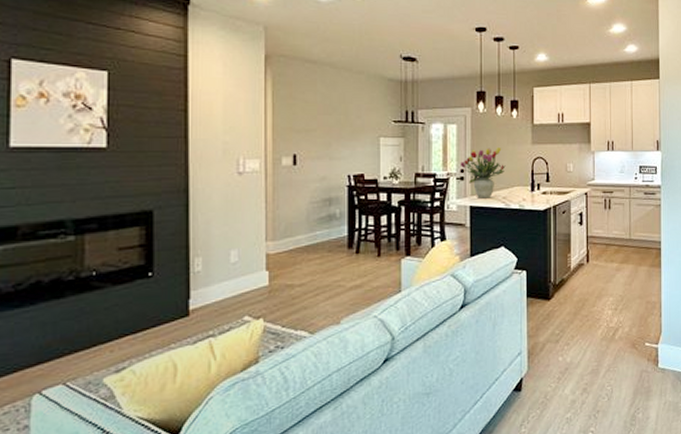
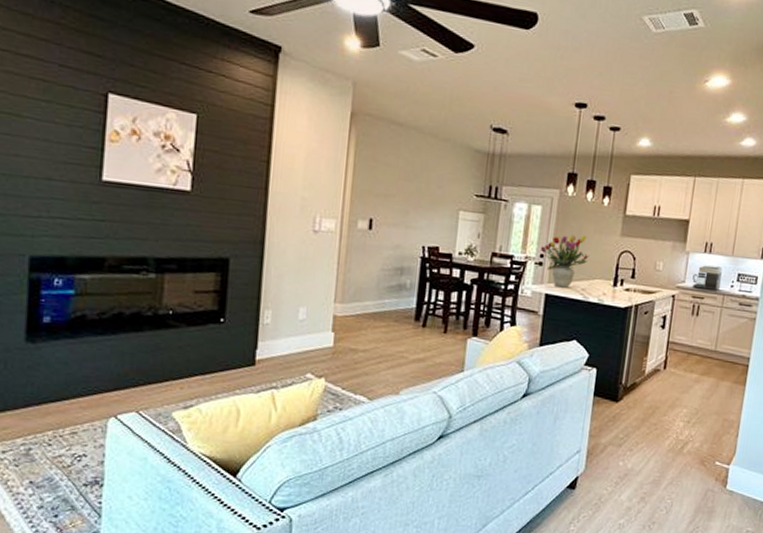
coffee maker: none [601,162,626,185] -> present [692,265,722,292]

